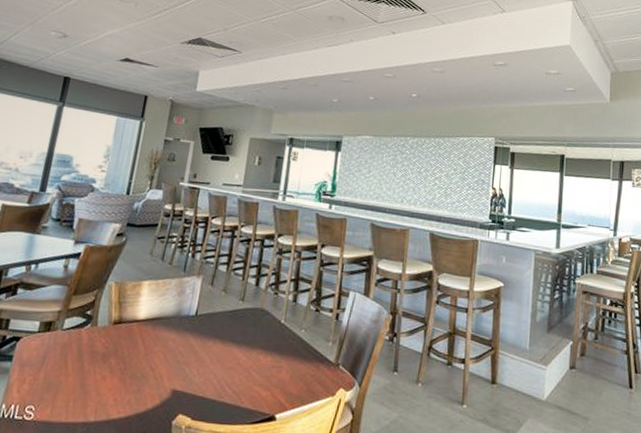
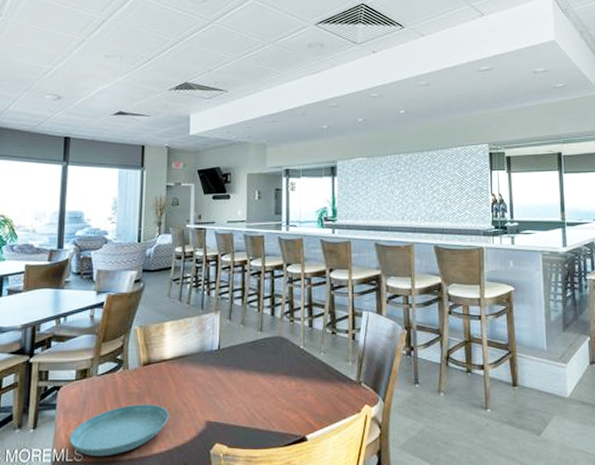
saucer: none [21,364,134,418] -> present [70,404,169,457]

